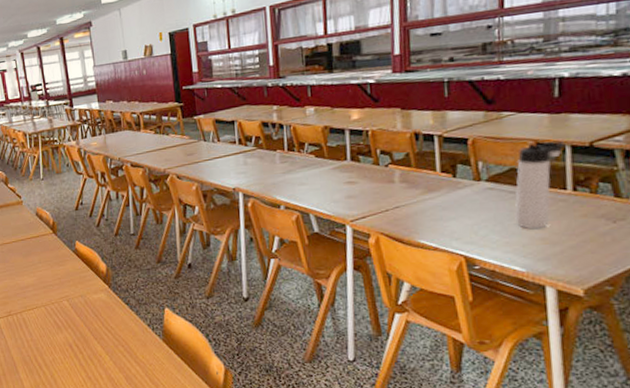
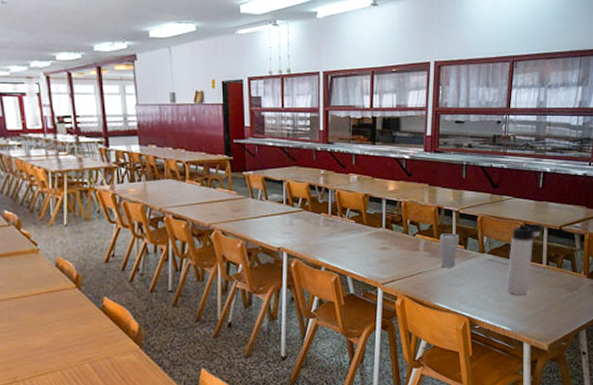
drinking glass: none [419,160,446,201] -> present [440,233,460,268]

